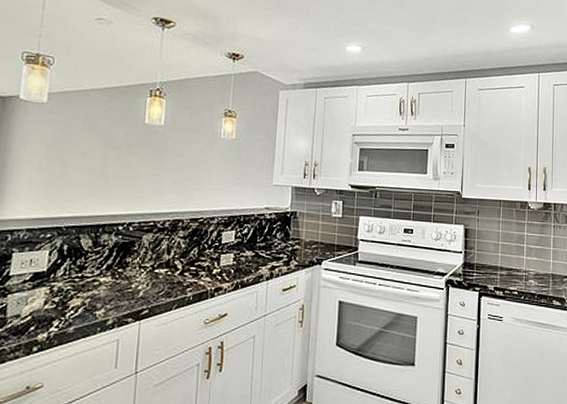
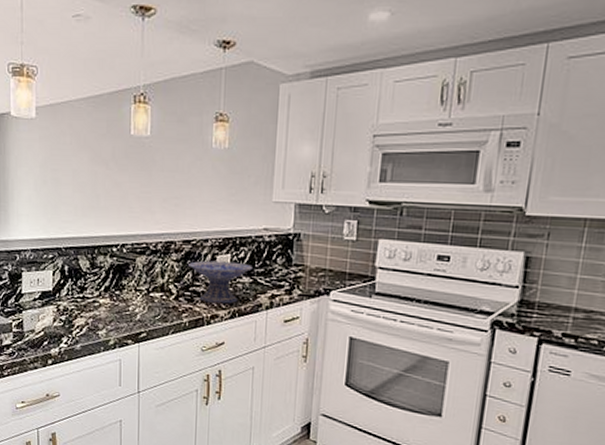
decorative bowl: none [193,237,256,277] -> present [187,260,254,304]

